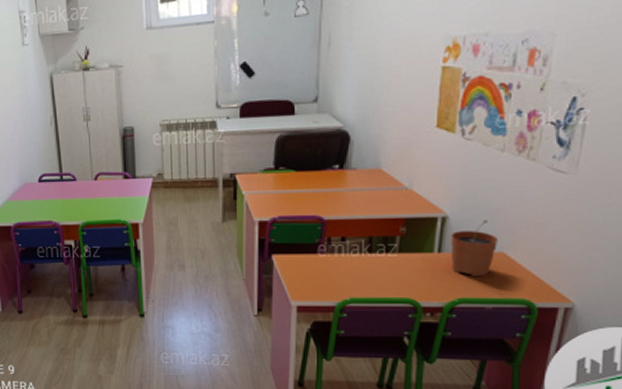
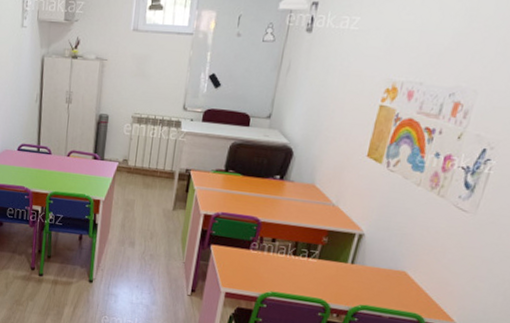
plant pot: present [450,220,499,277] -> none [360,242,403,290]

